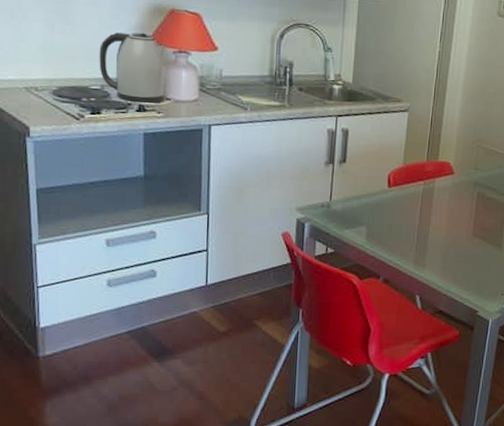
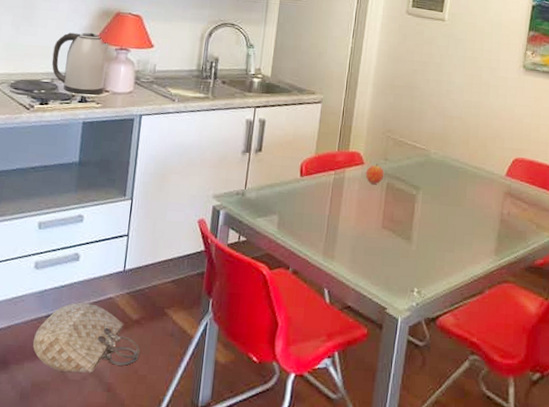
handbag: none [114,318,231,384] -> present [32,302,141,373]
fruit: none [455,173,475,195] -> present [365,164,385,185]

